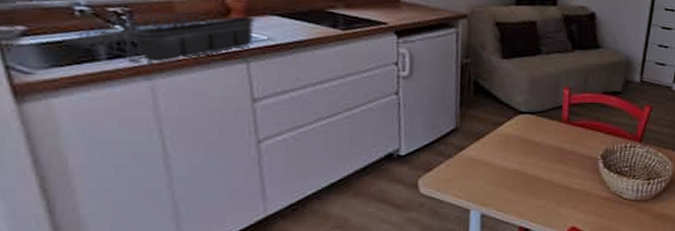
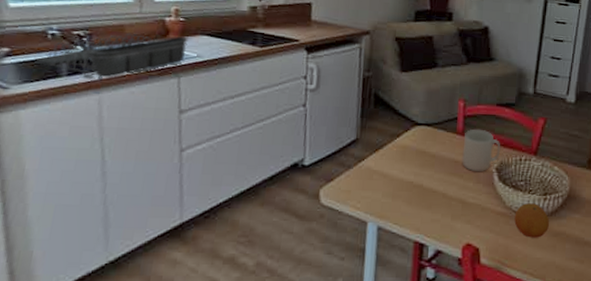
mug: none [566,117,607,158] -> present [461,129,501,171]
fruit: none [618,188,653,220] -> present [514,203,550,238]

